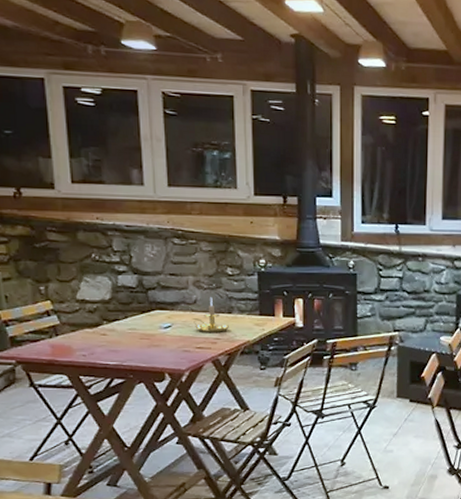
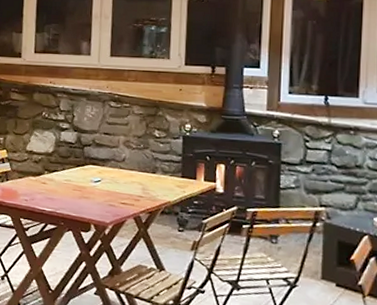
candle holder: present [191,297,229,332] -> none [118,157,152,191]

